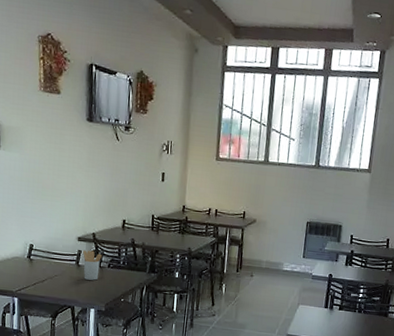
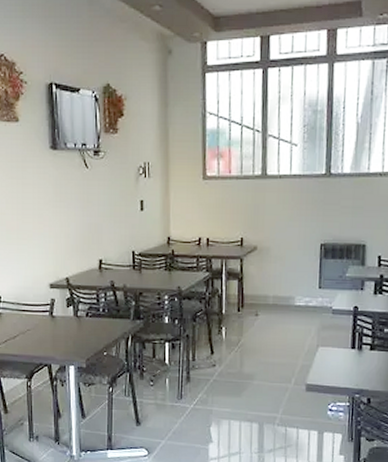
utensil holder: present [83,250,103,281] -> none [57,298,79,333]

